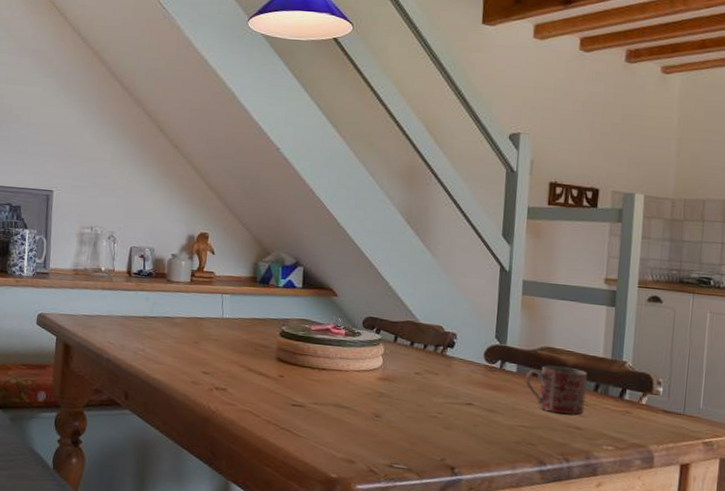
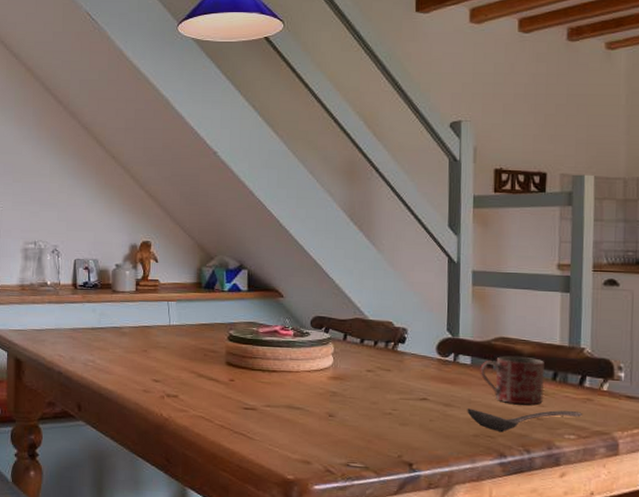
stirrer: none [510,415,621,441] -> present [467,408,582,433]

